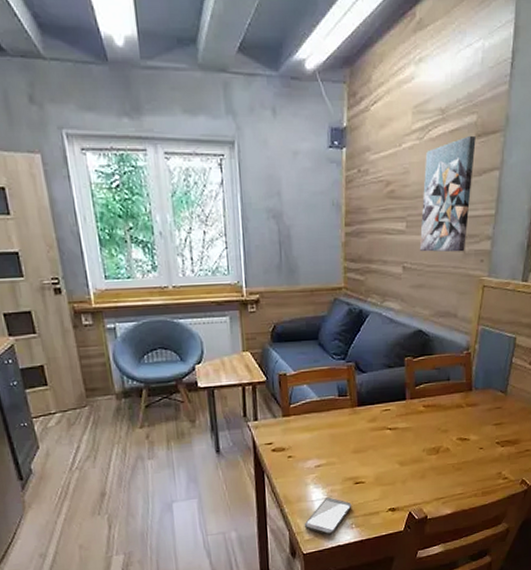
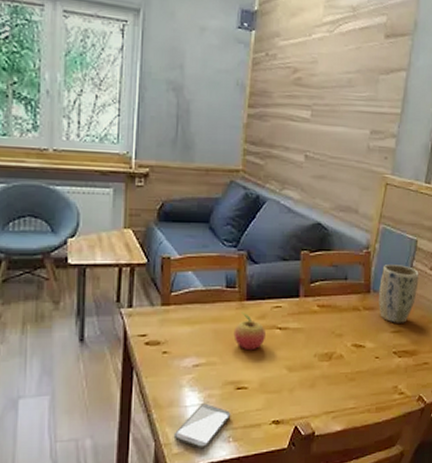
fruit: none [348,417,377,450] -> present [233,312,265,351]
wall art: present [419,135,476,253] -> none [323,34,385,147]
plant pot: none [481,362,518,417] -> present [379,265,419,323]

